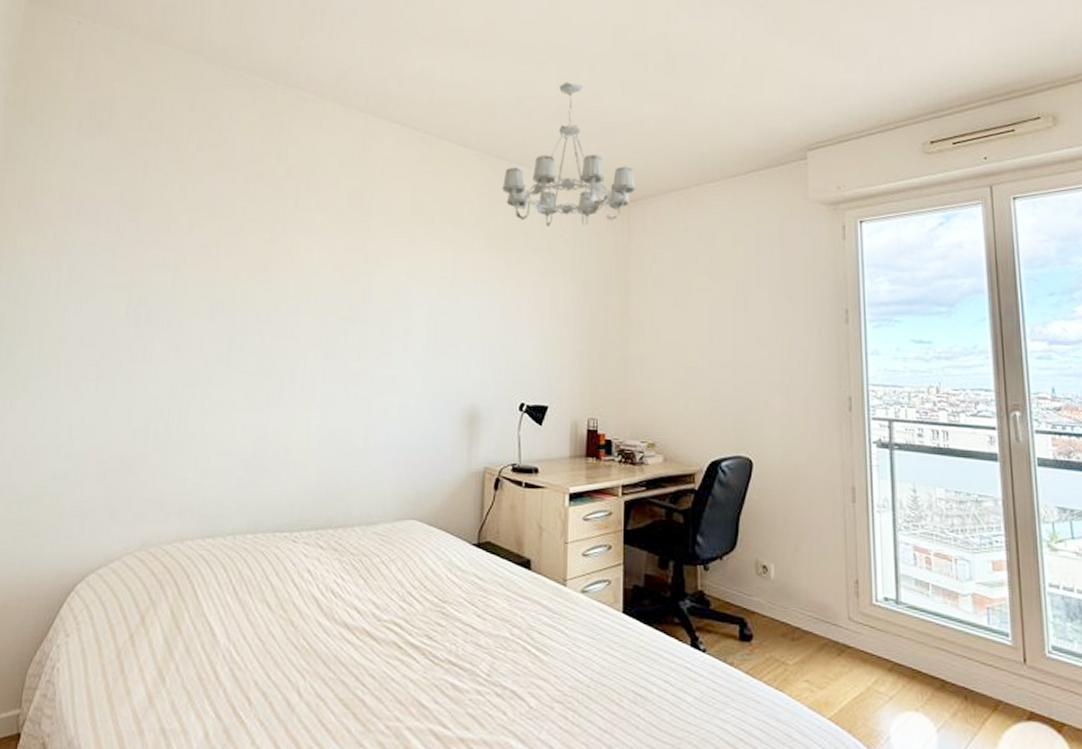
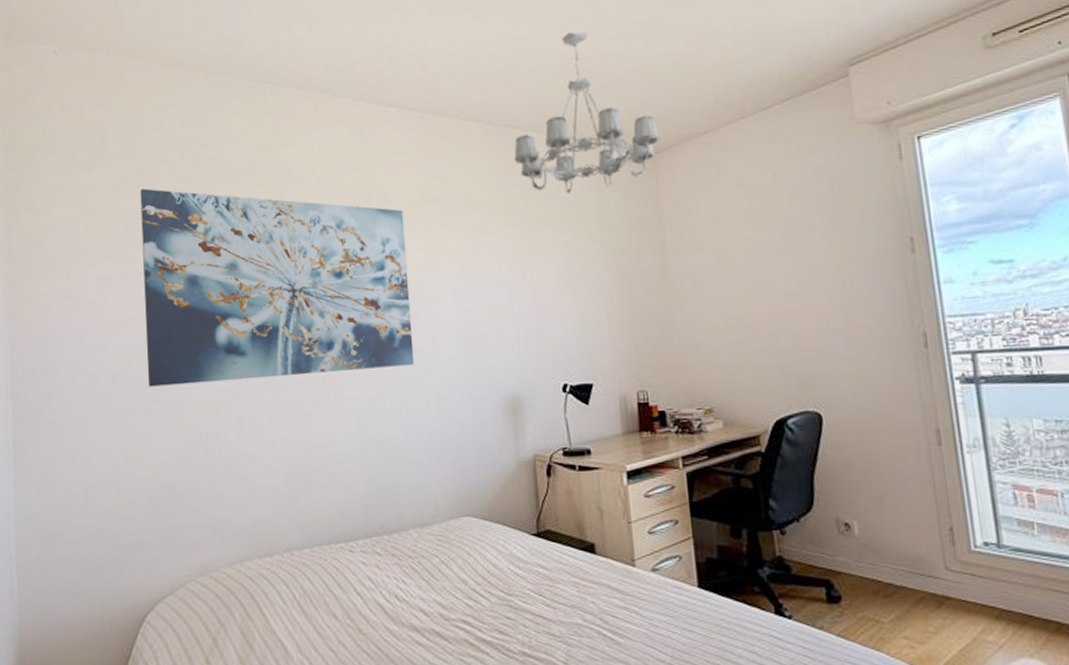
wall art: none [117,164,393,367] -> present [140,188,415,387]

